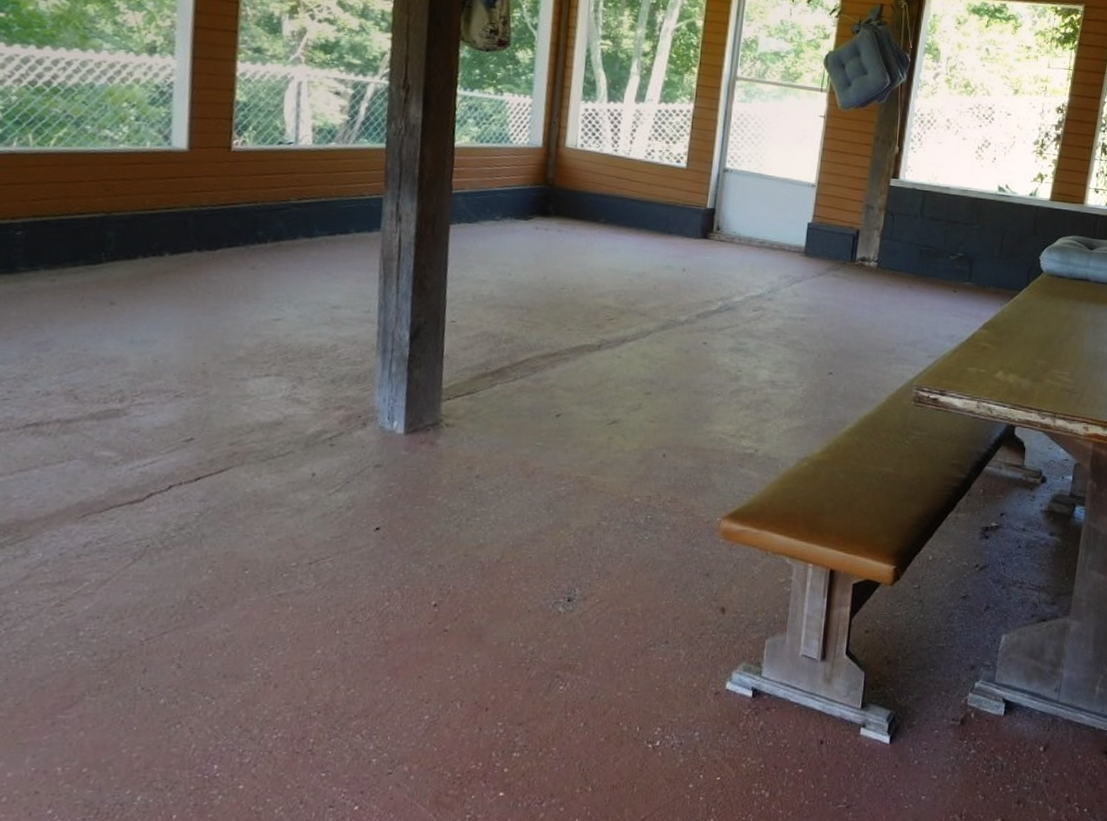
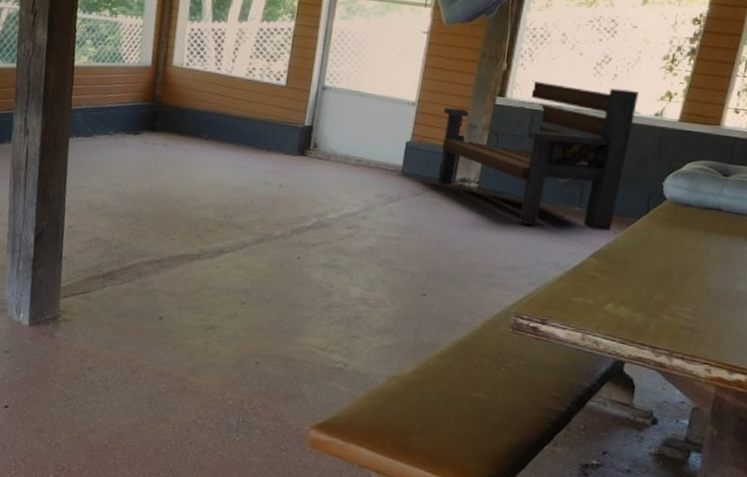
bench: none [839,162,1015,304] -> present [437,79,639,231]

